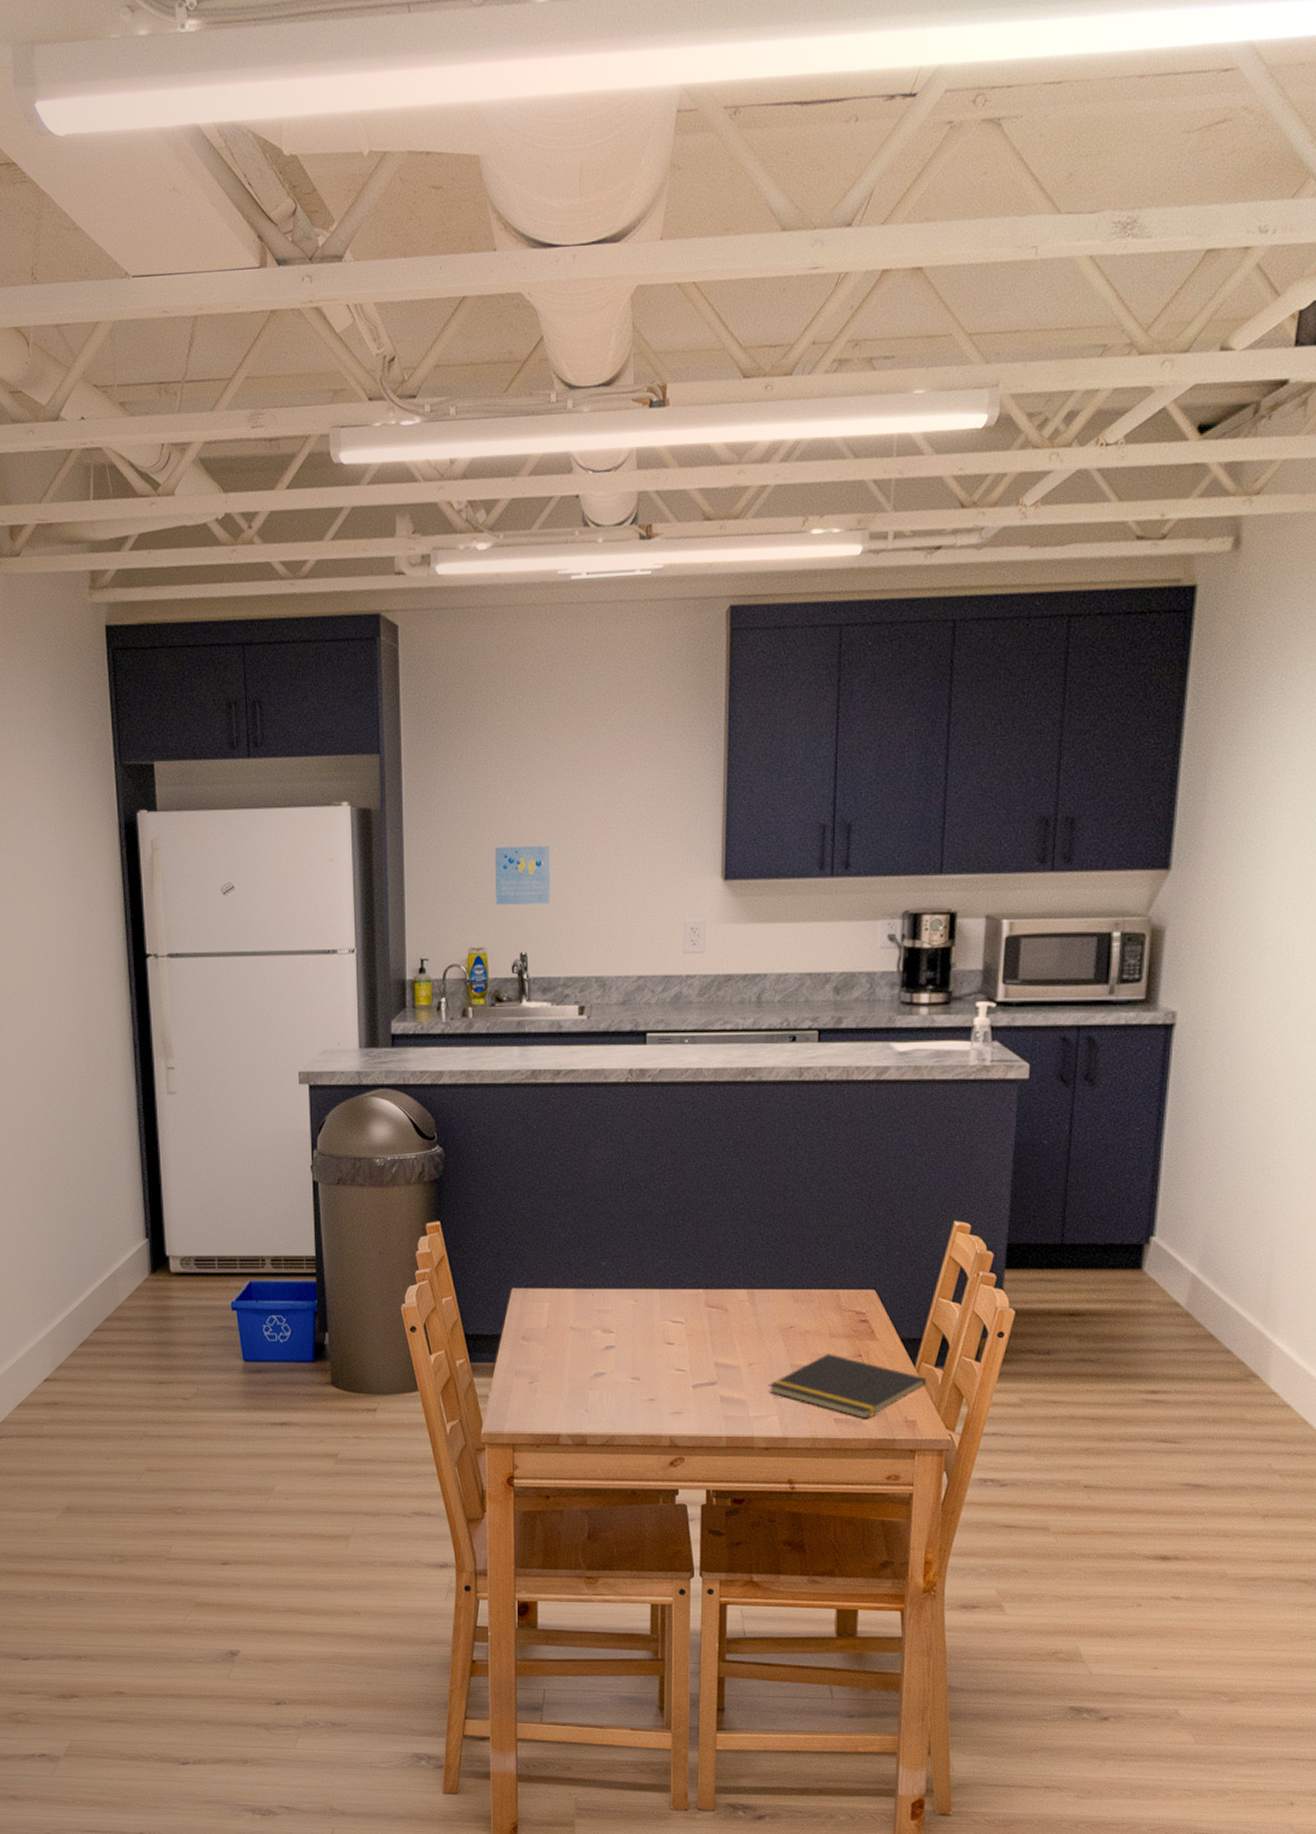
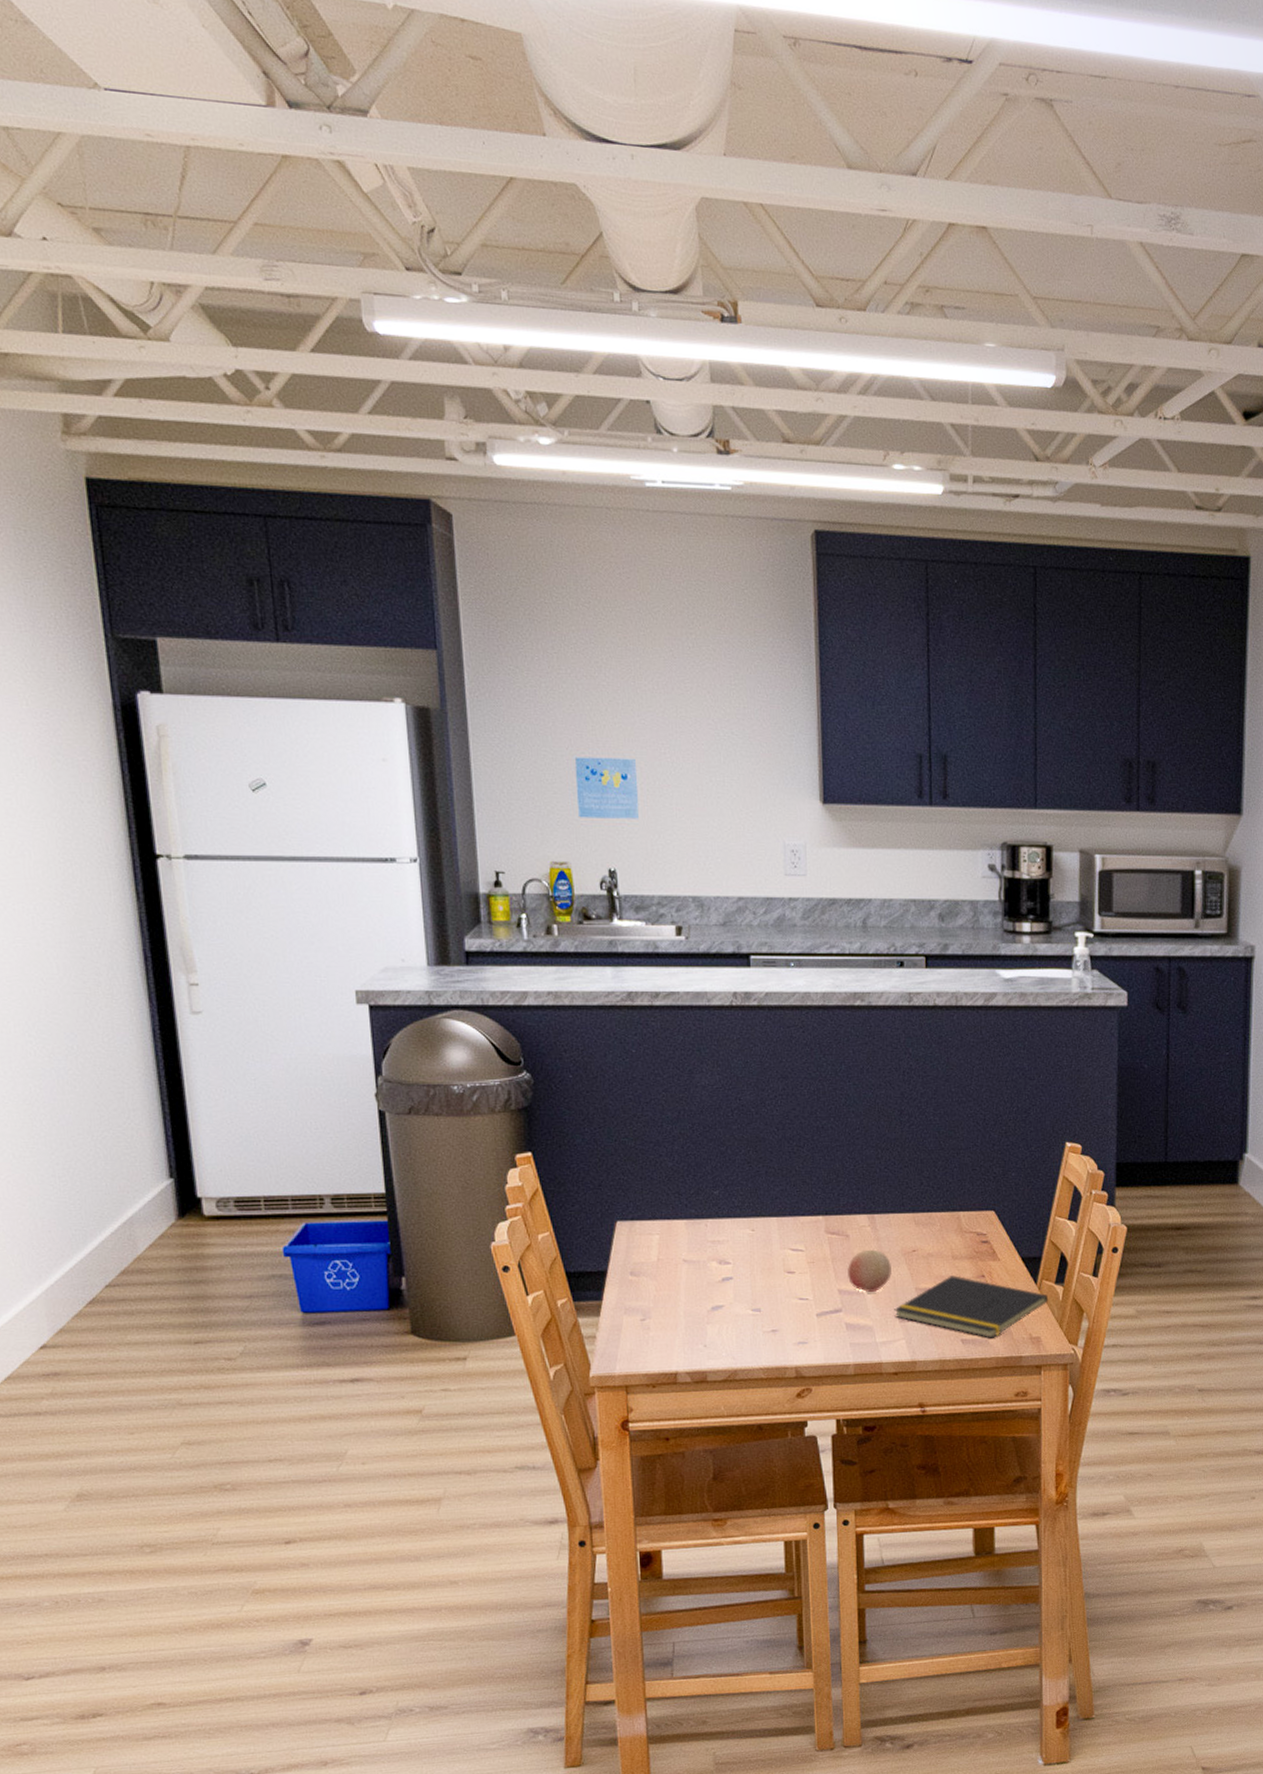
fruit: none [724,1324,768,1366] -> present [846,1249,892,1292]

